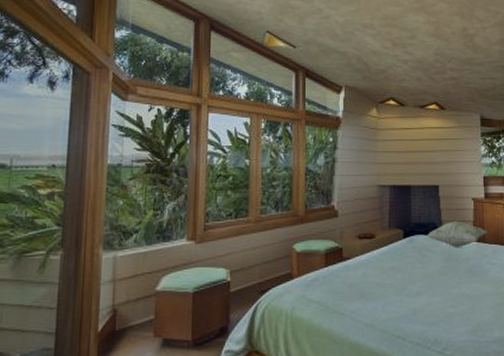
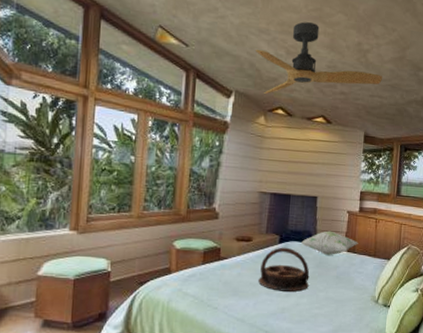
ceiling fan: none [362,14,492,86] -> present [256,22,382,94]
serving tray: none [385,241,440,291] -> present [258,247,310,292]

